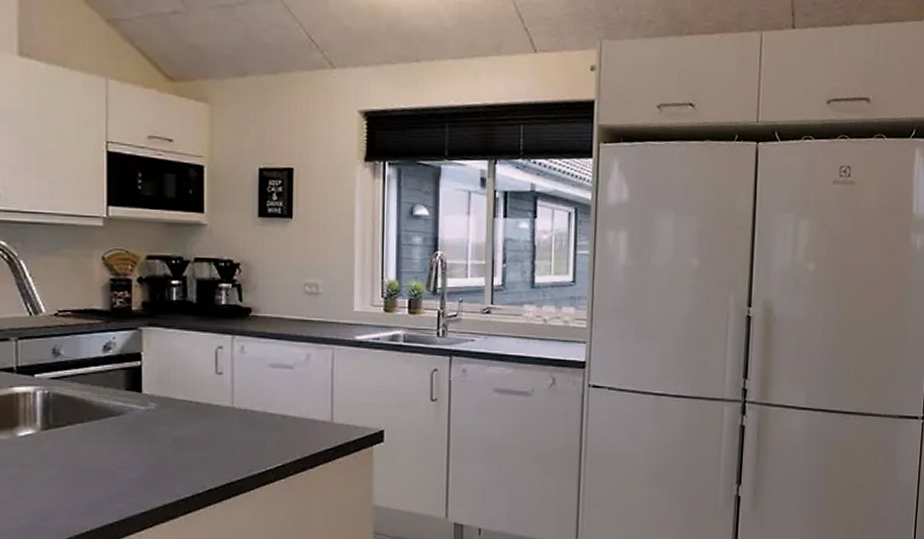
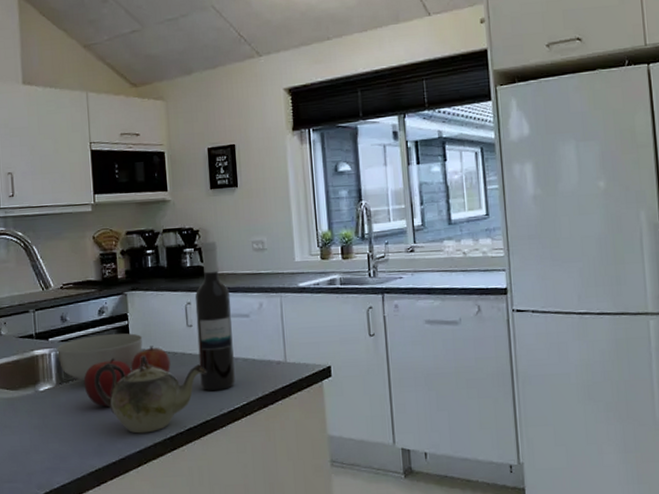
bowl: none [45,374,159,428] -> present [57,333,143,381]
fruit: none [78,402,142,459] -> present [83,357,132,407]
teapot: none [92,403,237,492] -> present [94,355,207,434]
fruit: none [140,393,192,425] -> present [130,346,171,373]
wine bottle: none [227,277,273,450] -> present [195,241,235,391]

